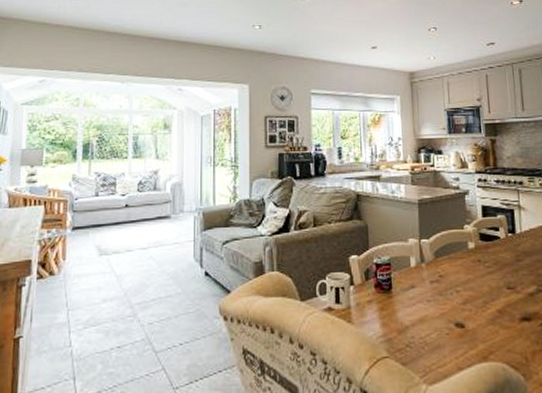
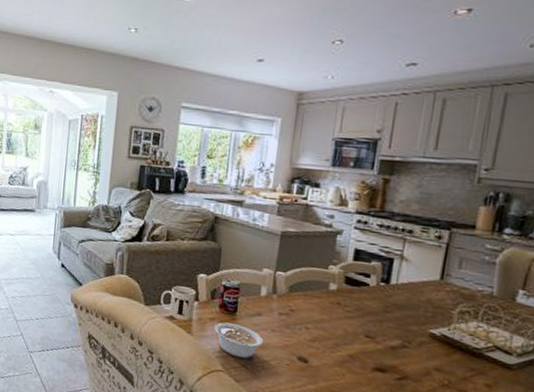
legume: none [373,302,422,337] -> present [214,322,264,359]

